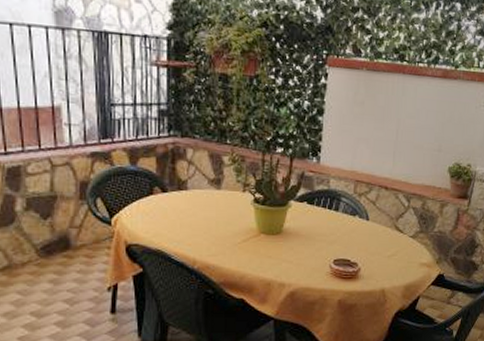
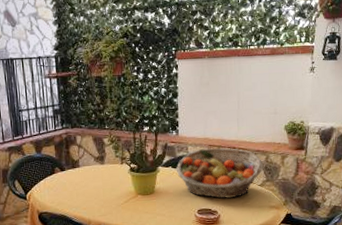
fruit basket: none [312,184,418,249] -> present [176,148,263,198]

